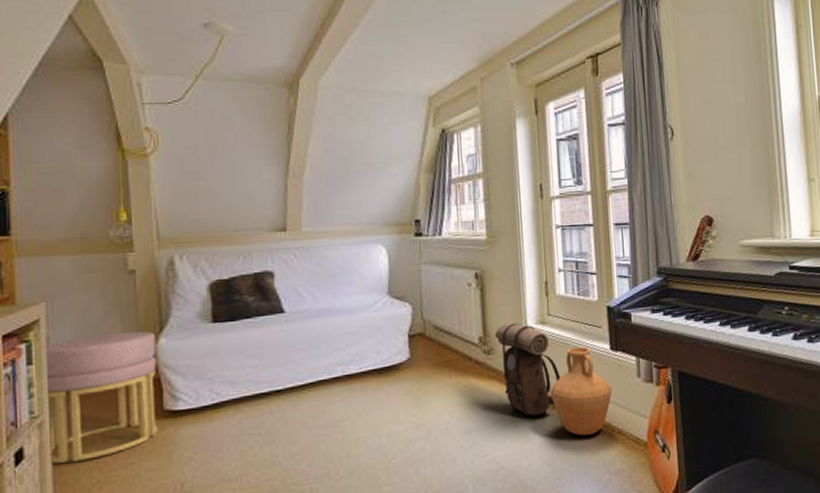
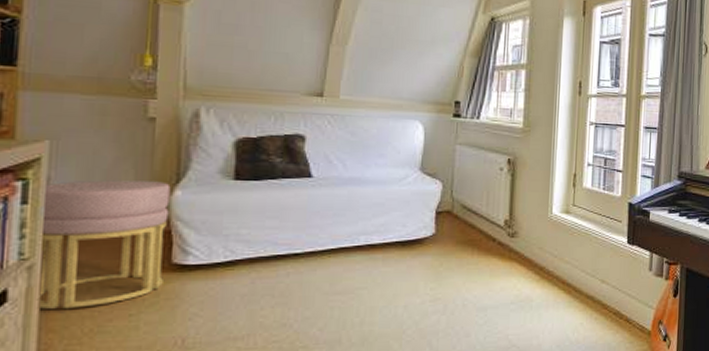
backpack: present [495,323,561,417] -> none [520,210,578,299]
vase: present [550,347,612,436] -> none [567,238,624,321]

